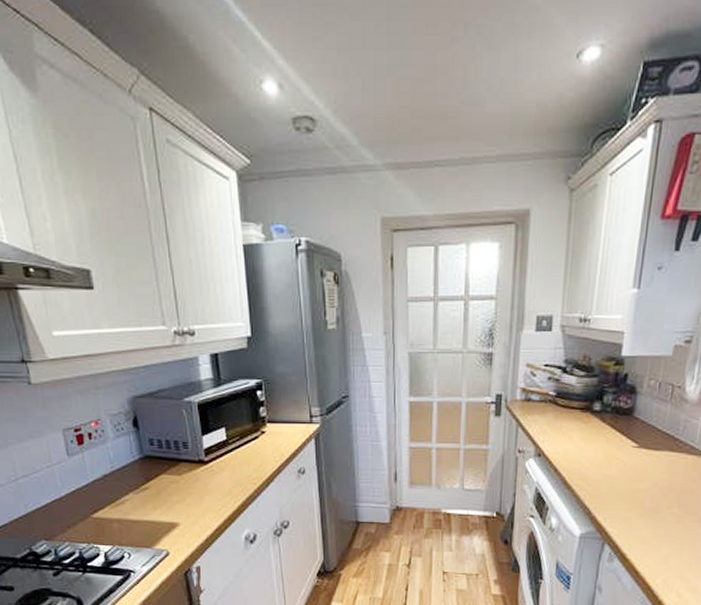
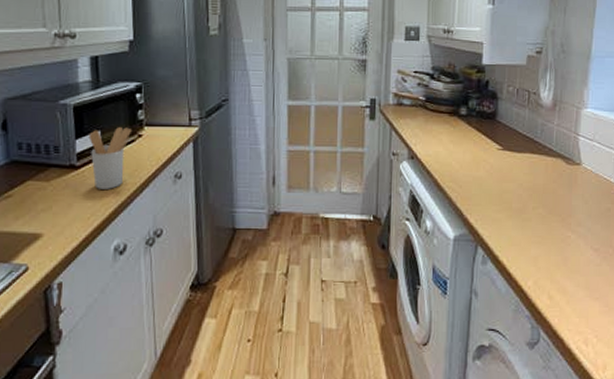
utensil holder: none [214,424,255,483] -> present [88,127,132,189]

